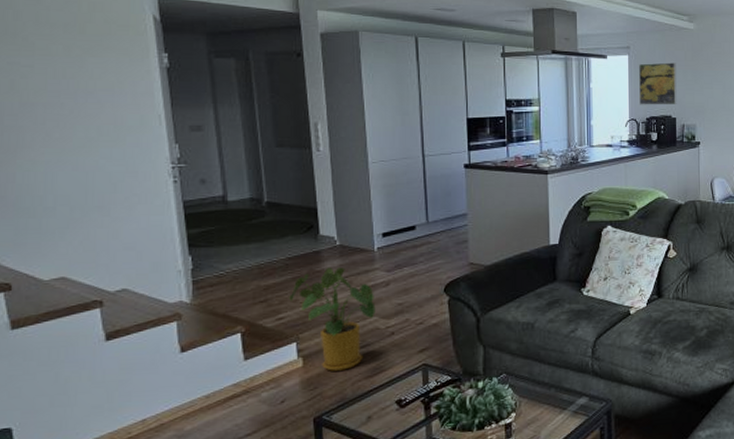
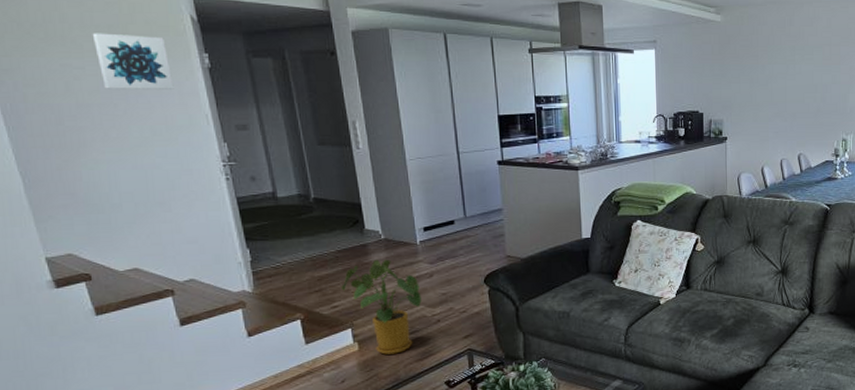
wall art: none [46,31,128,89] -> present [92,33,174,89]
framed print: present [639,62,677,105] -> none [666,56,704,101]

